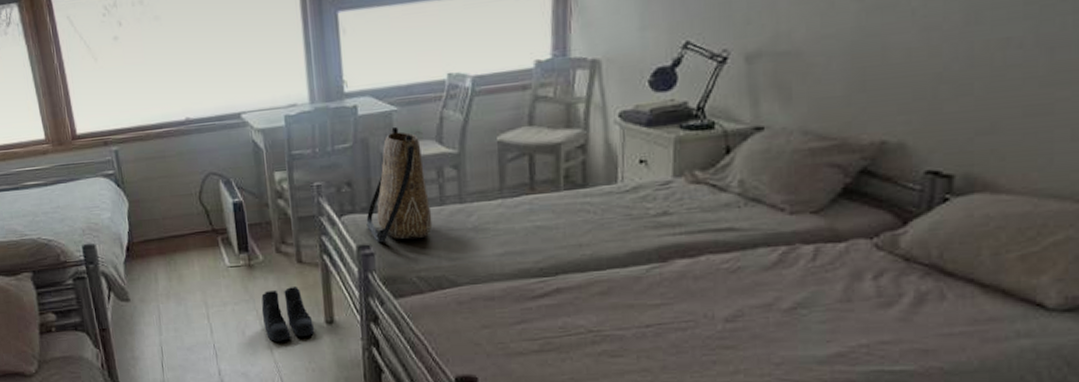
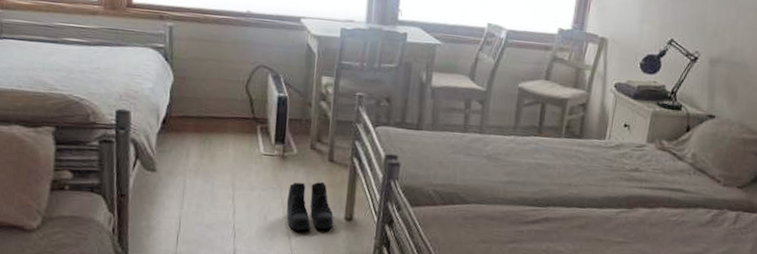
tote bag: present [366,126,433,243] -> none [397,57,459,158]

